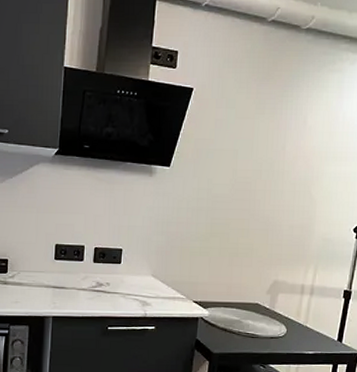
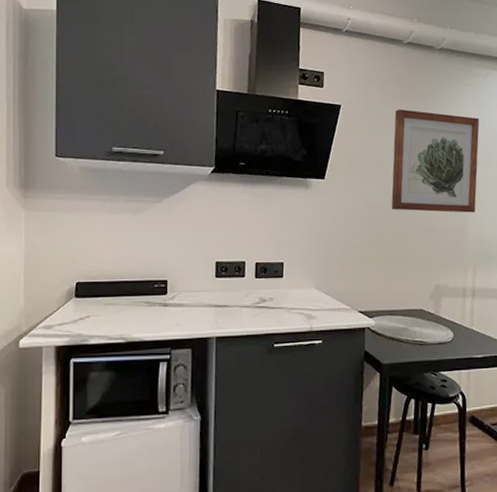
wall art: none [236,94,340,209] -> present [391,108,480,213]

